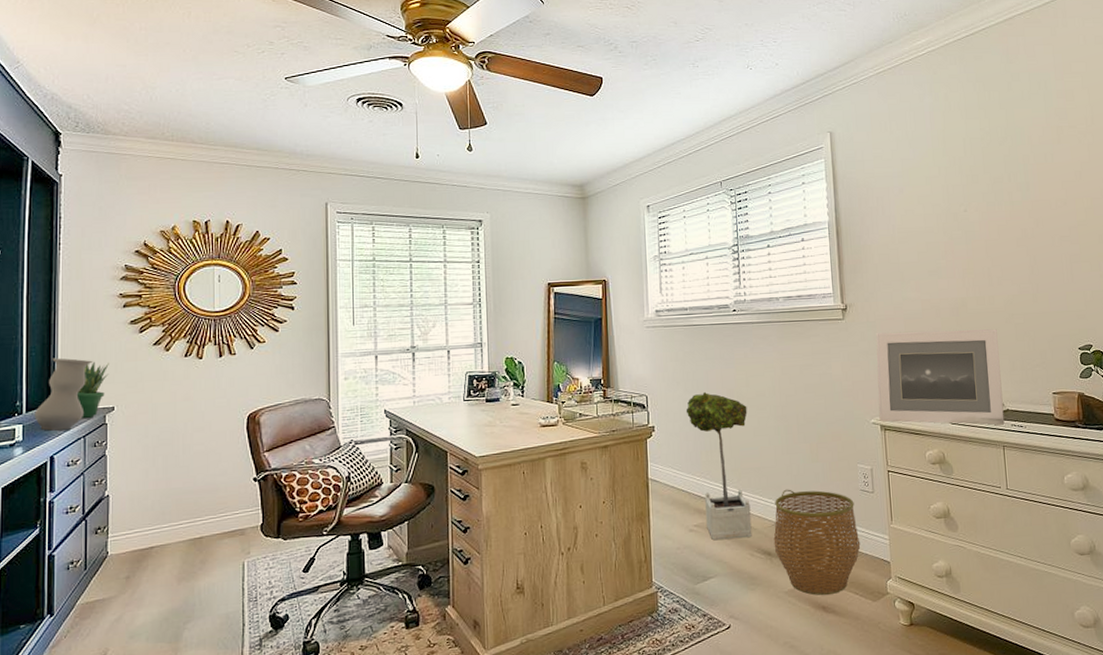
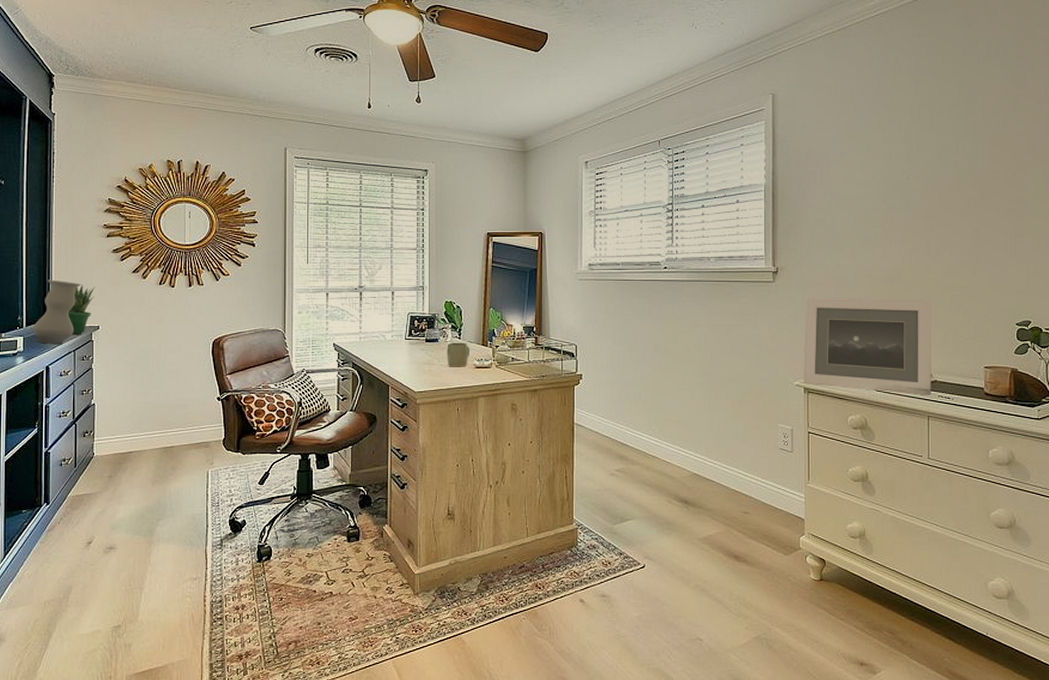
mug: none [509,400,534,428] -> present [447,342,469,367]
potted tree: present [686,391,752,540] -> none [613,344,673,485]
basket: present [773,489,861,595] -> none [691,442,776,545]

